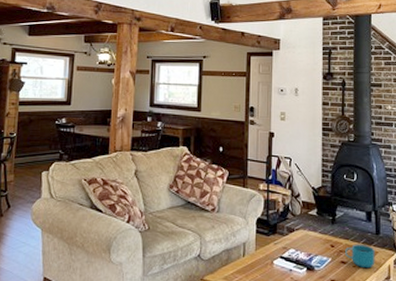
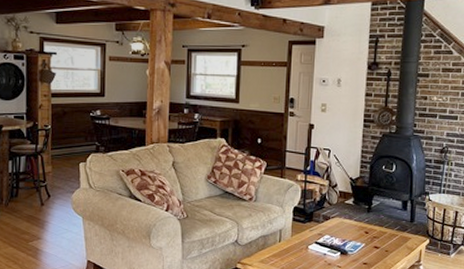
cup: present [345,244,375,269] -> none [379,230,408,253]

